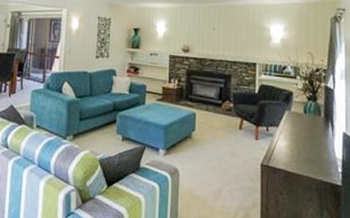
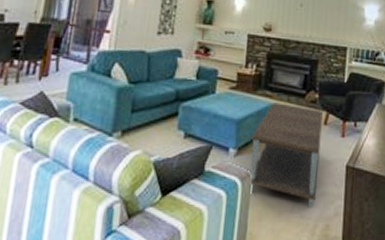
coffee table: none [177,111,237,198] -> present [249,102,323,207]

